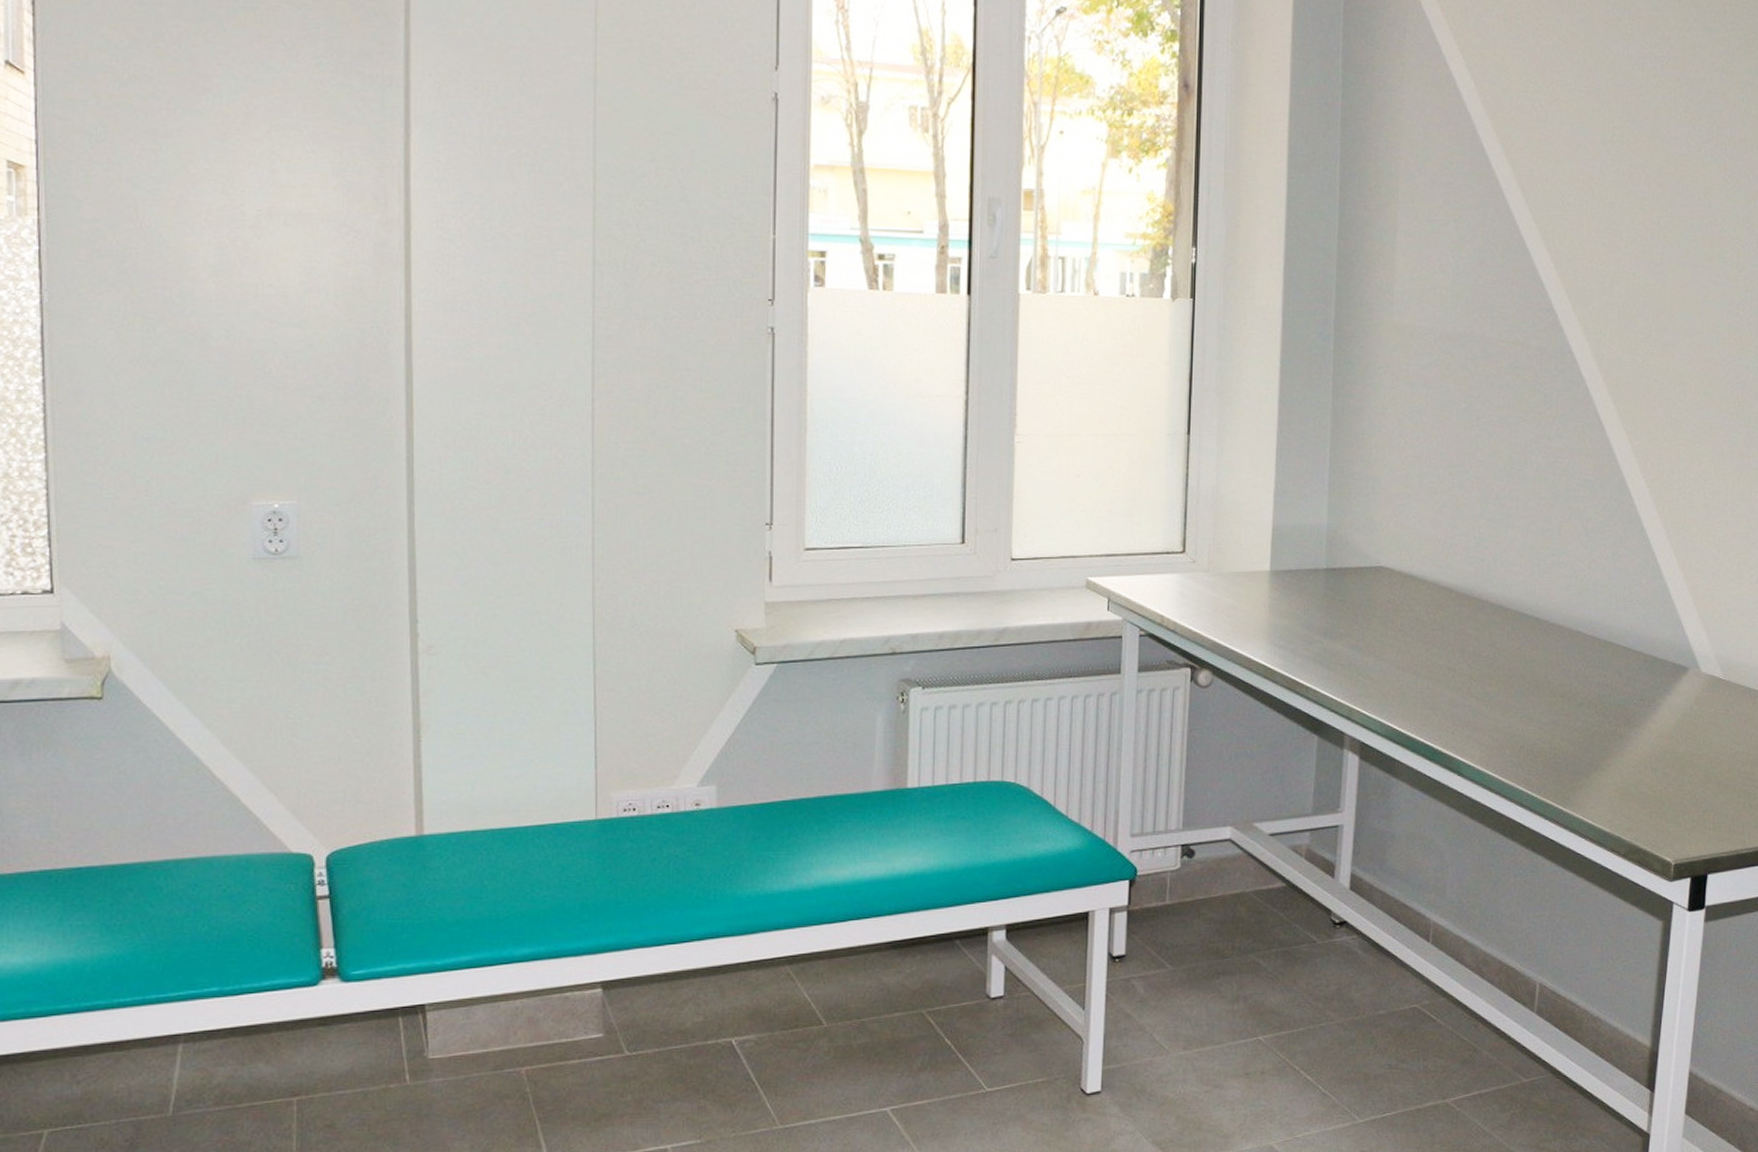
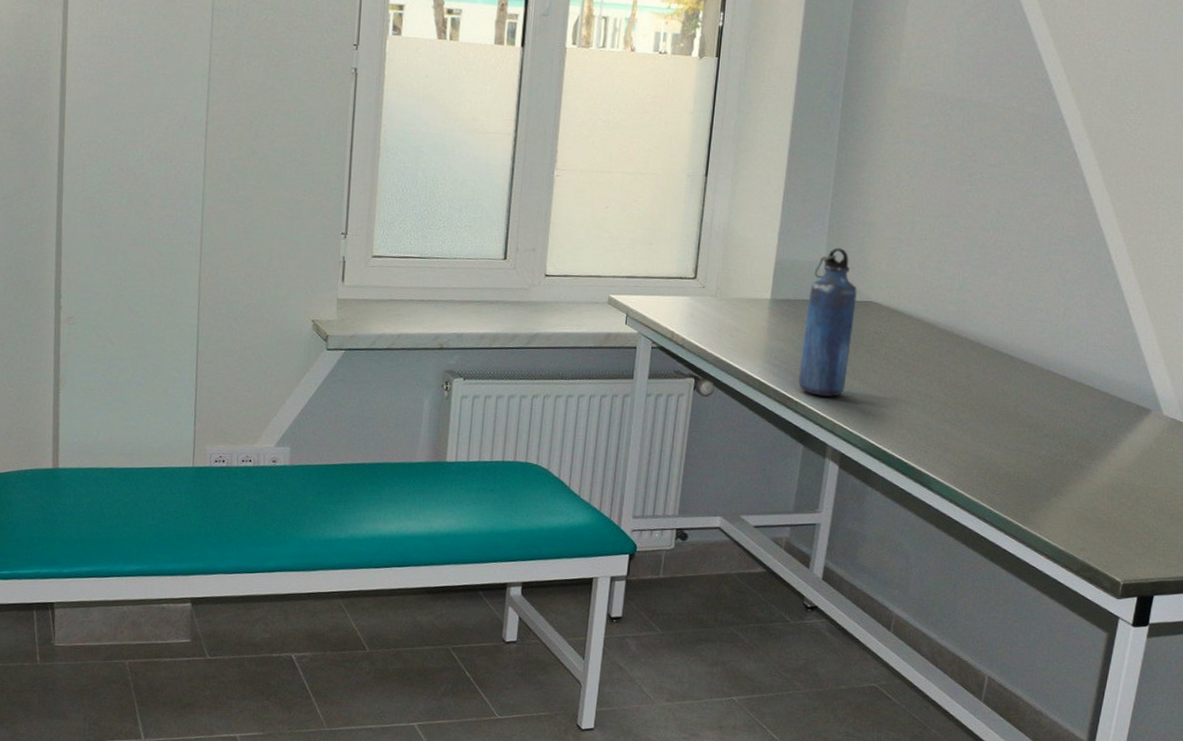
water bottle: none [1308,508,1365,679] -> present [798,248,857,398]

